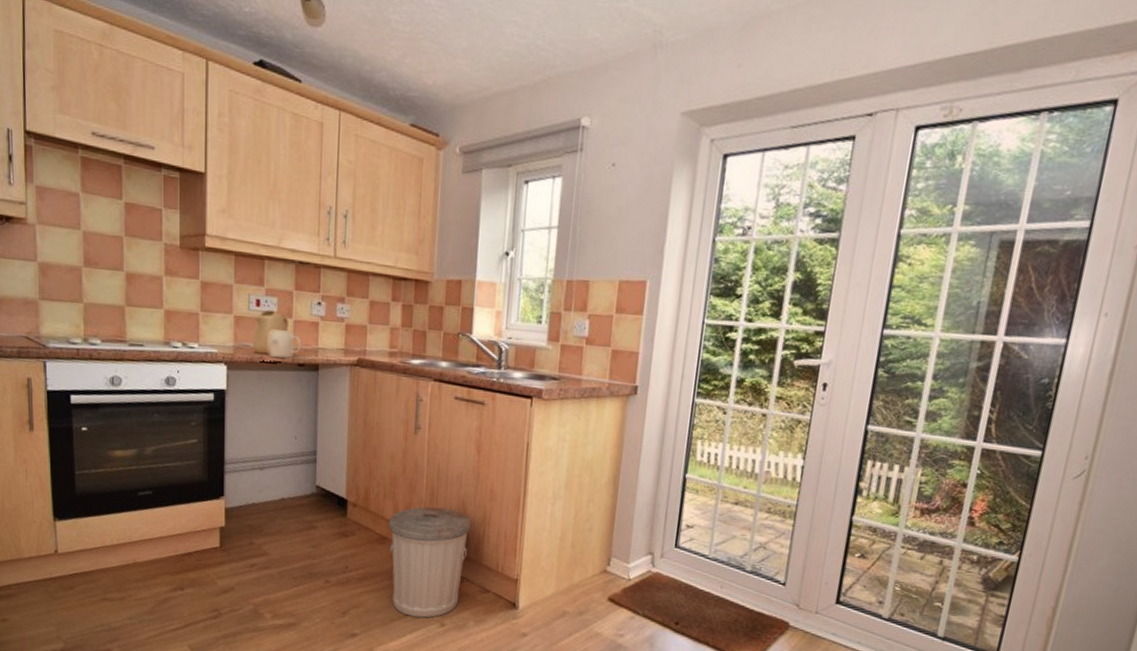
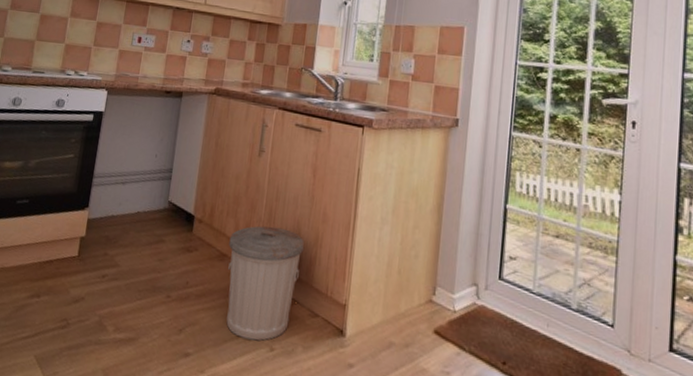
kettle: present [253,310,288,355] -> none [130,45,162,83]
mug: present [267,329,302,360] -> none [142,62,171,87]

